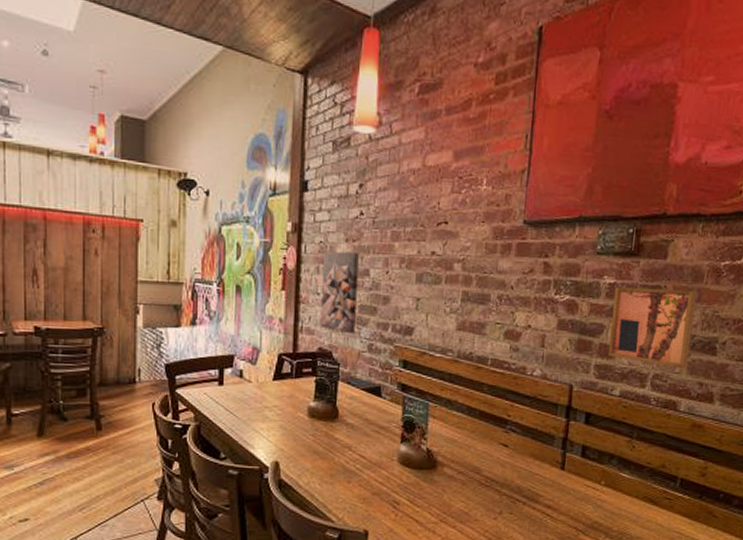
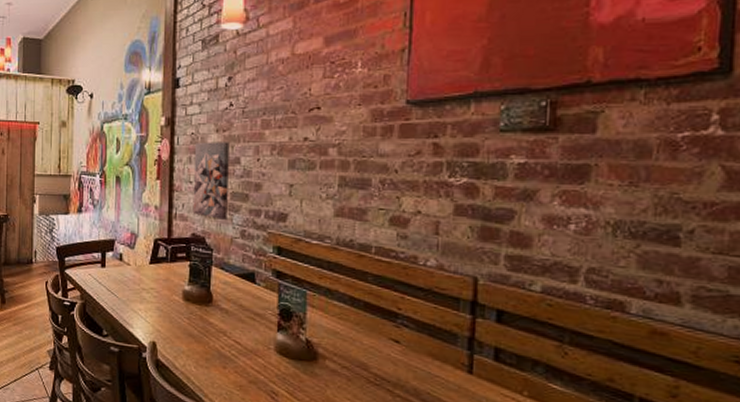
wall art: present [608,286,697,368] -> none [522,166,644,262]

